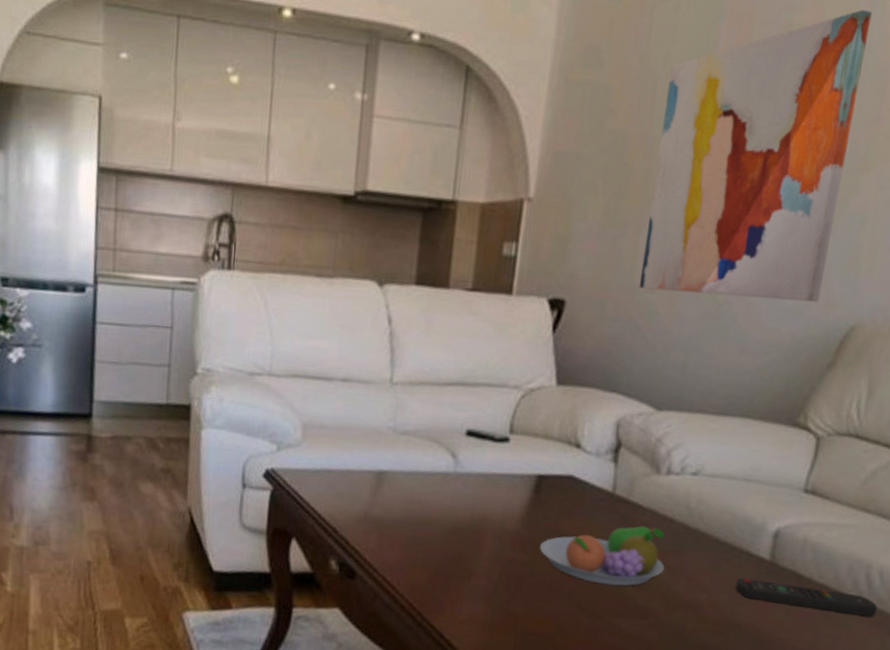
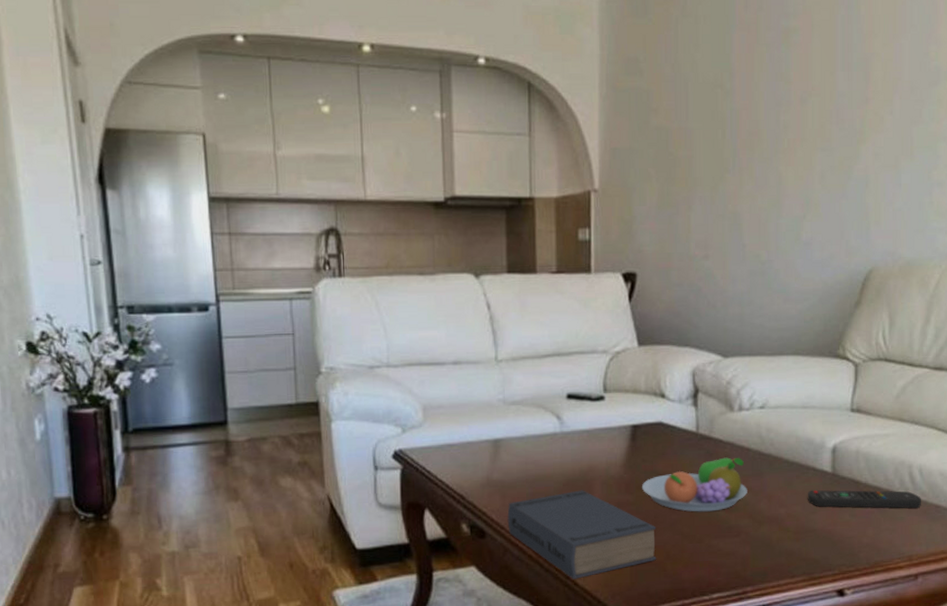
book: none [381,540,551,640] -> present [507,490,657,579]
wall art: present [639,10,872,303] -> none [695,14,850,257]

